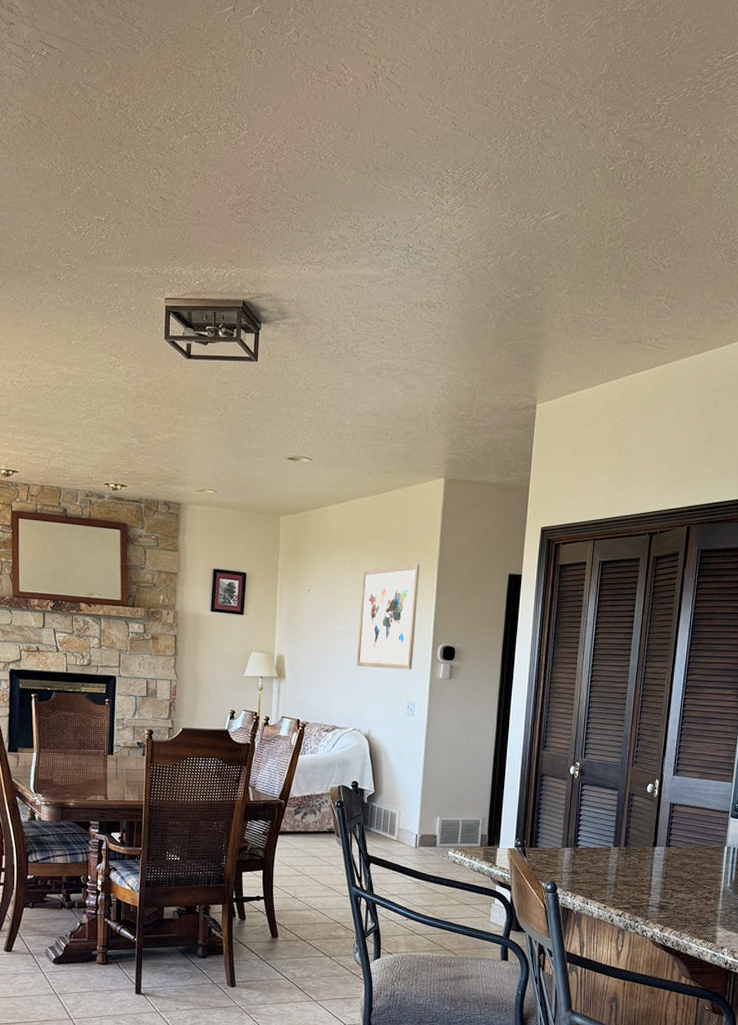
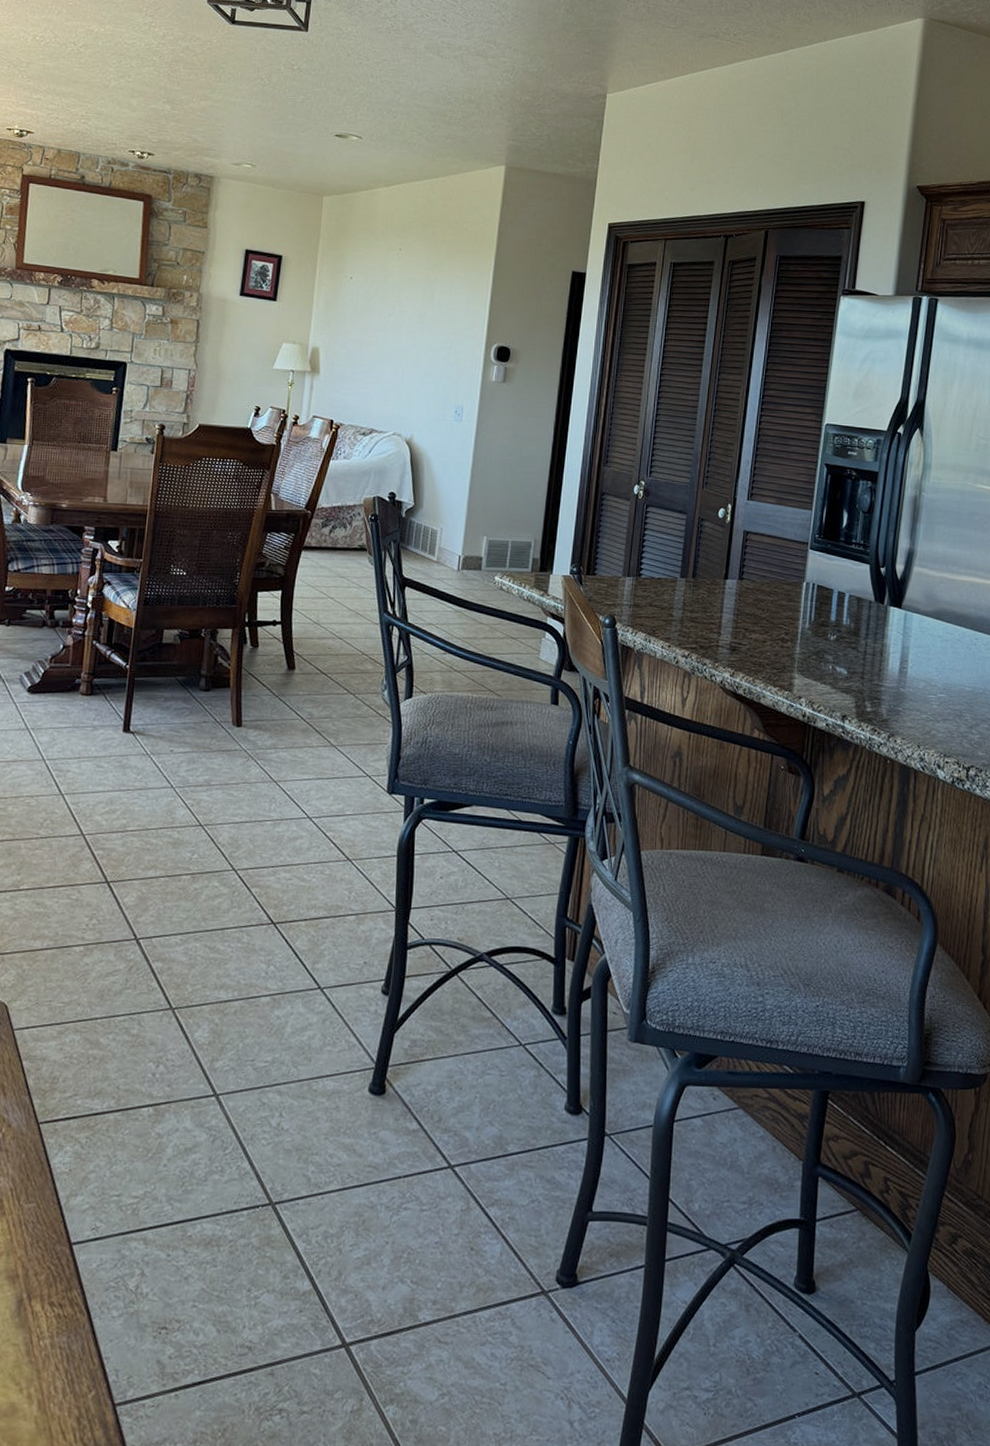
wall art: present [357,564,421,670] -> none [400,255,476,371]

